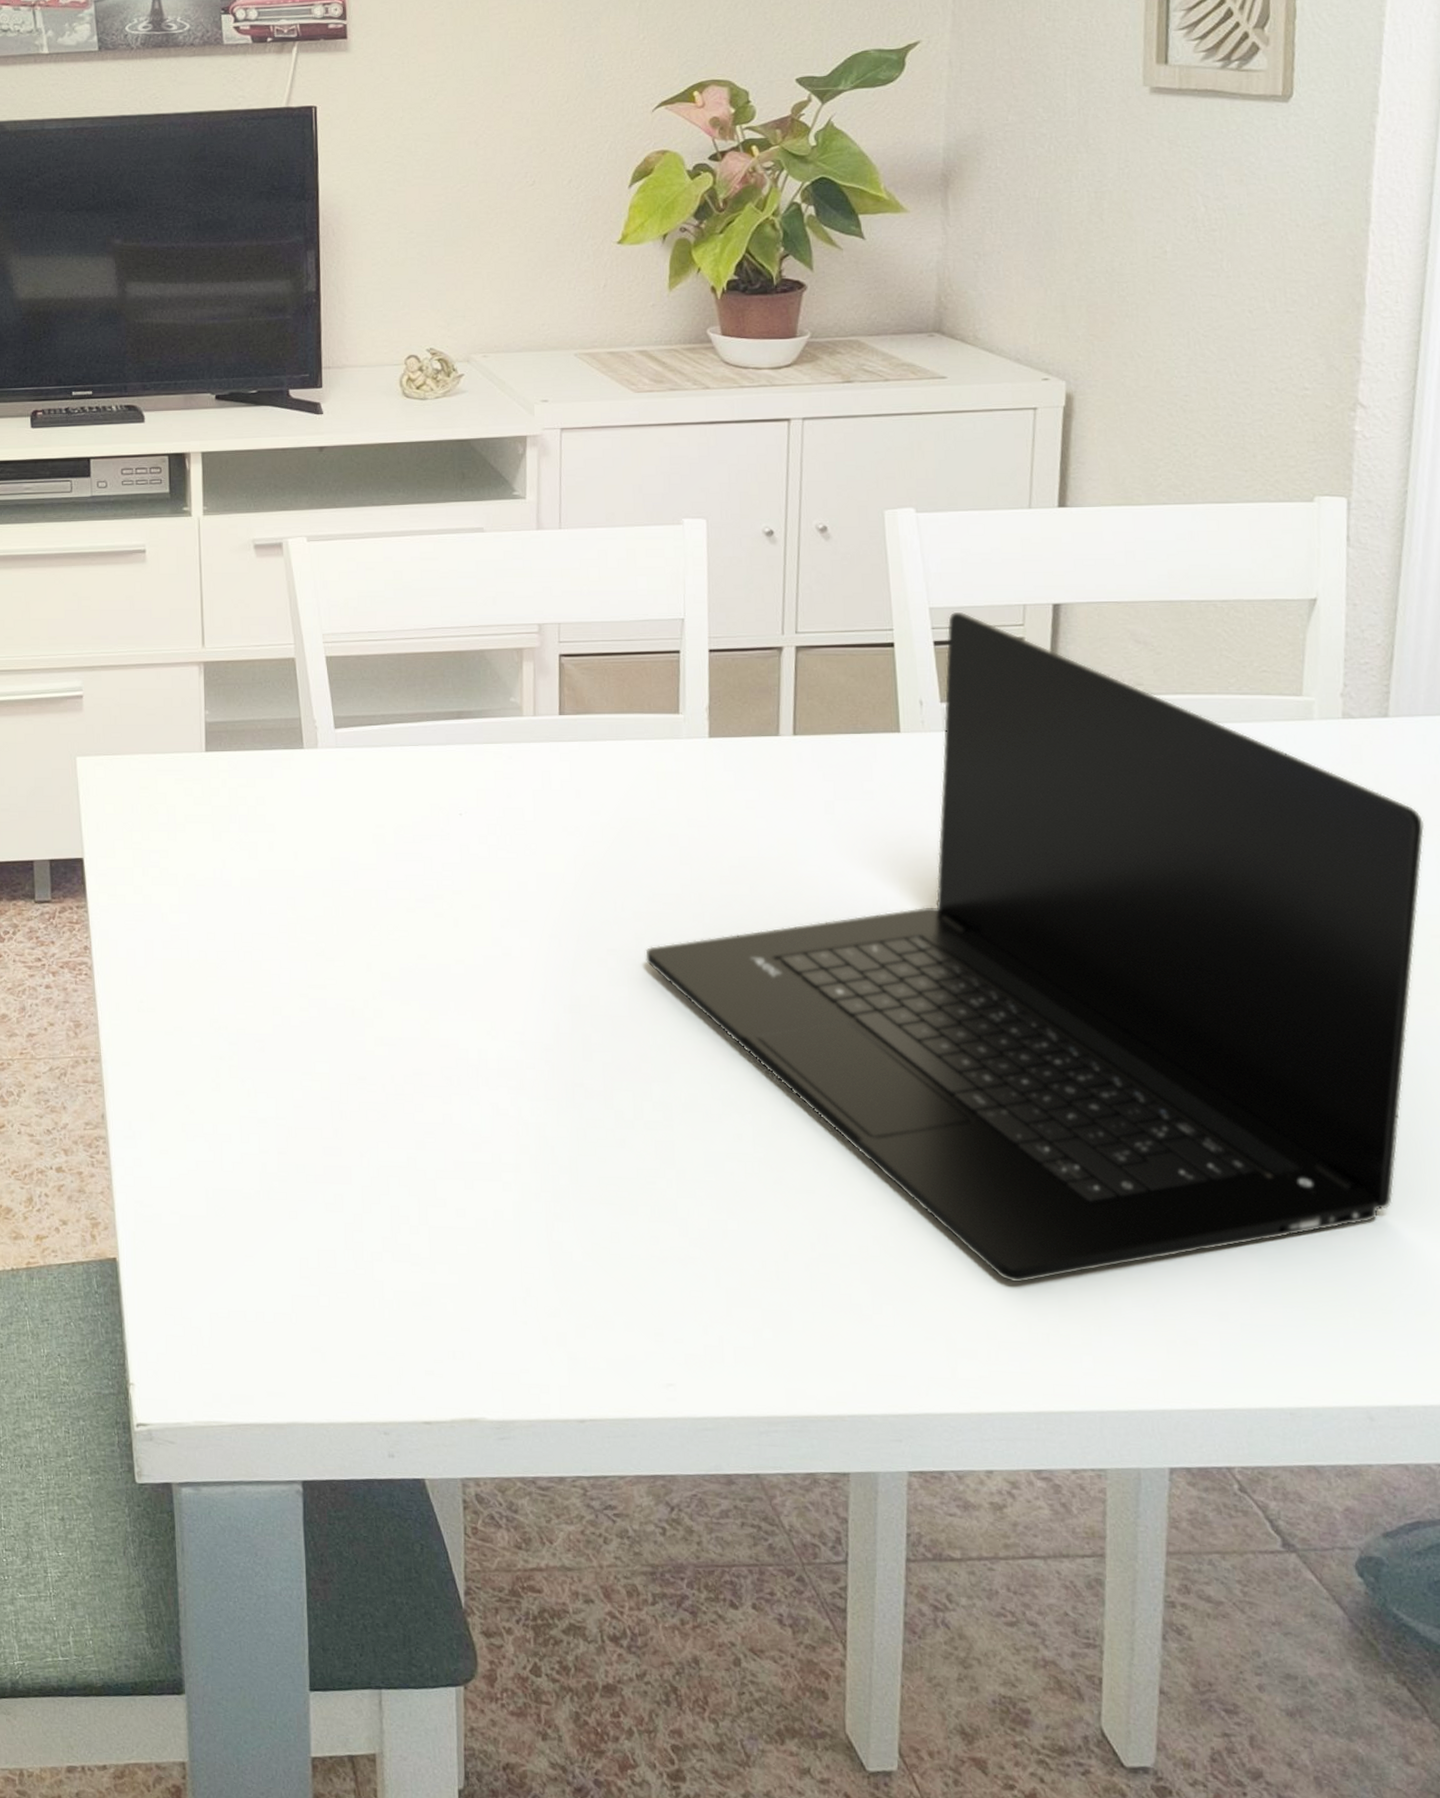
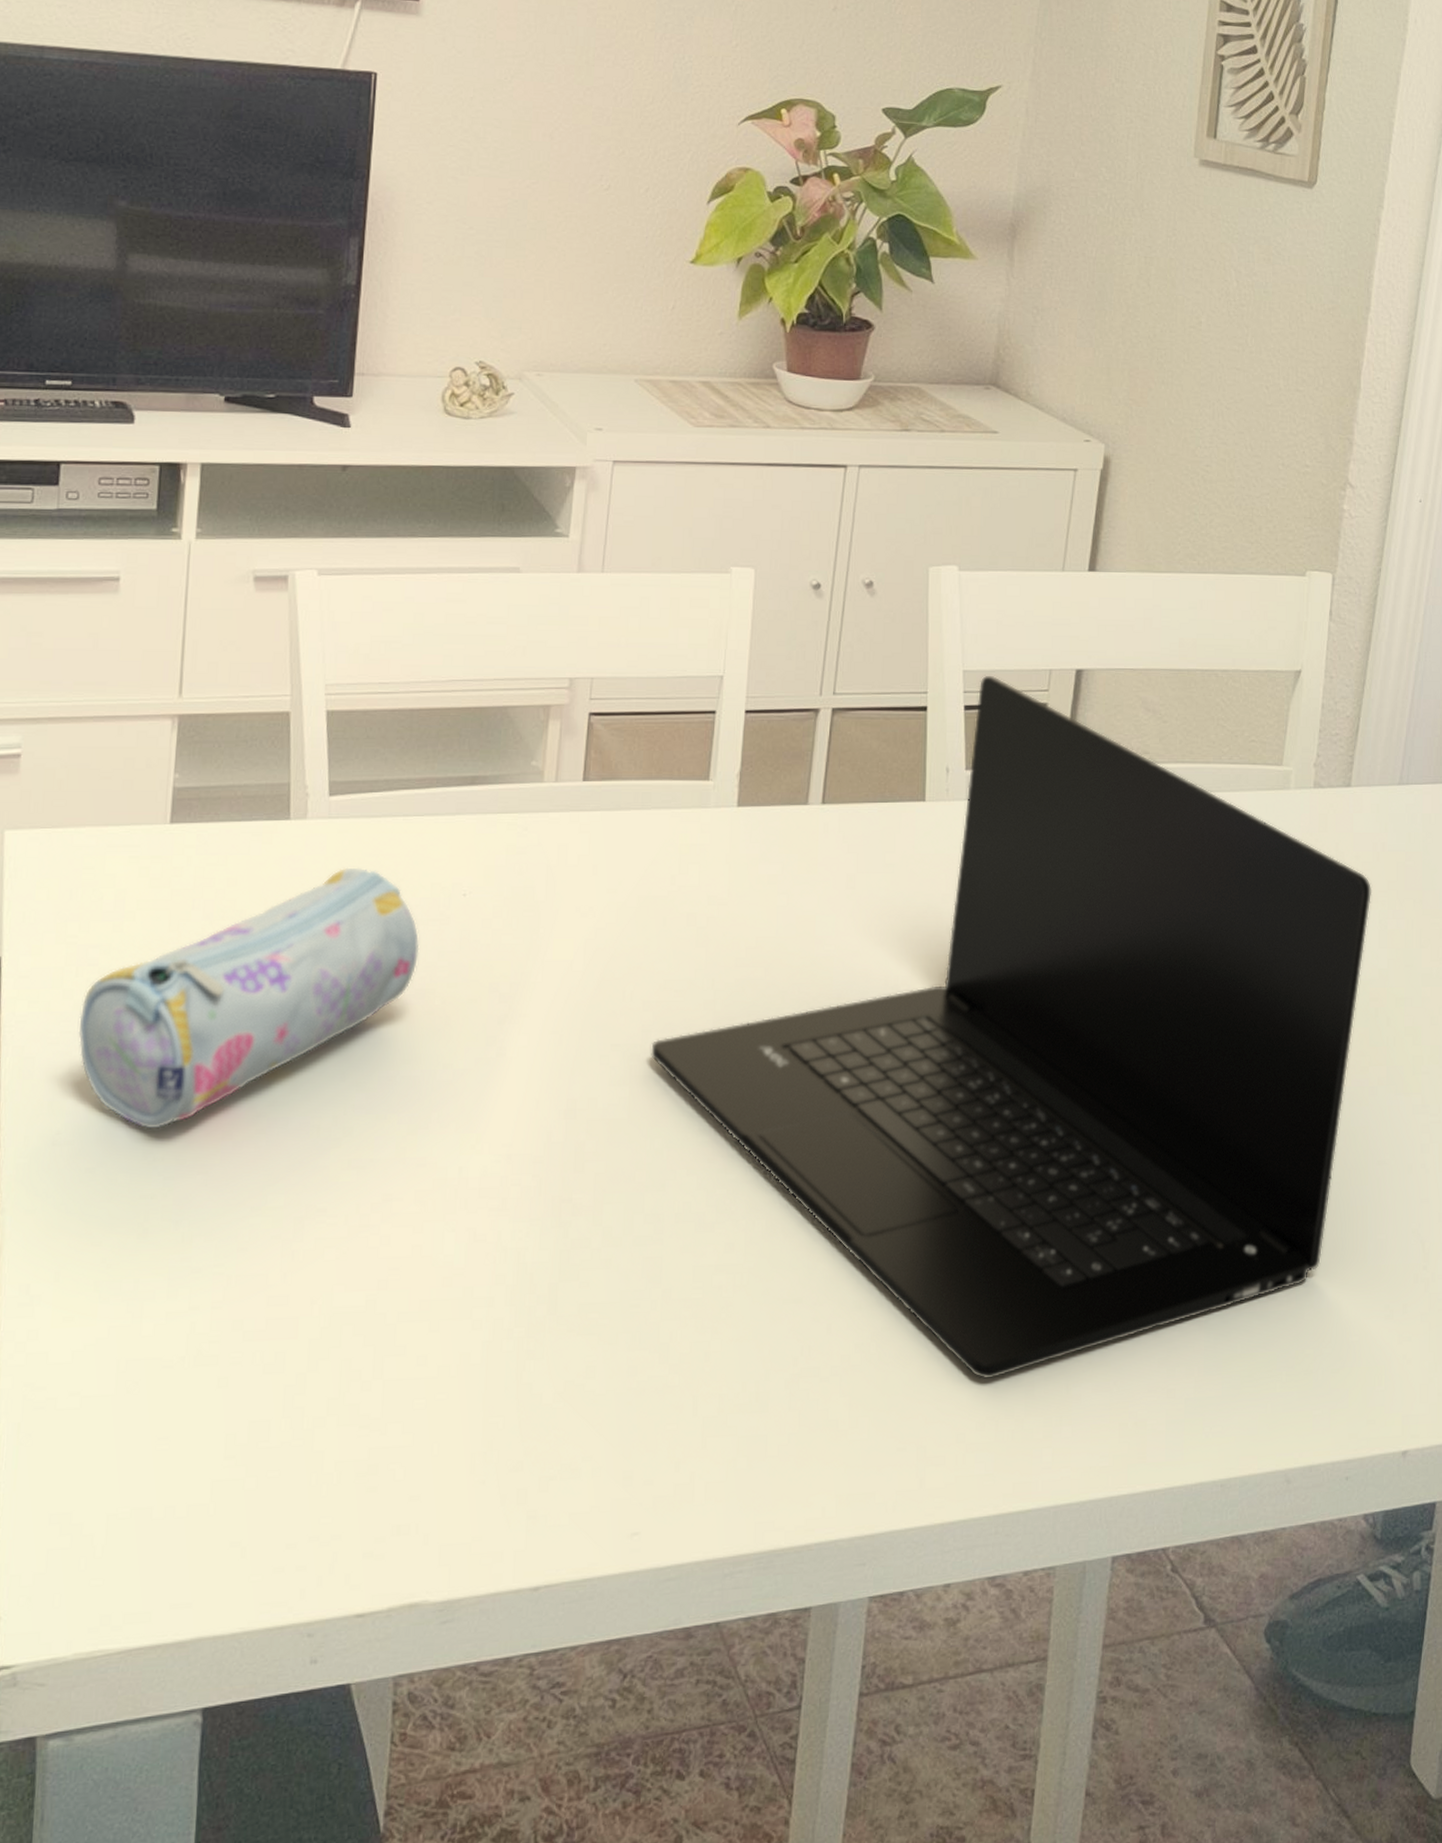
pencil case: none [149,789,425,1003] -> present [78,867,420,1129]

